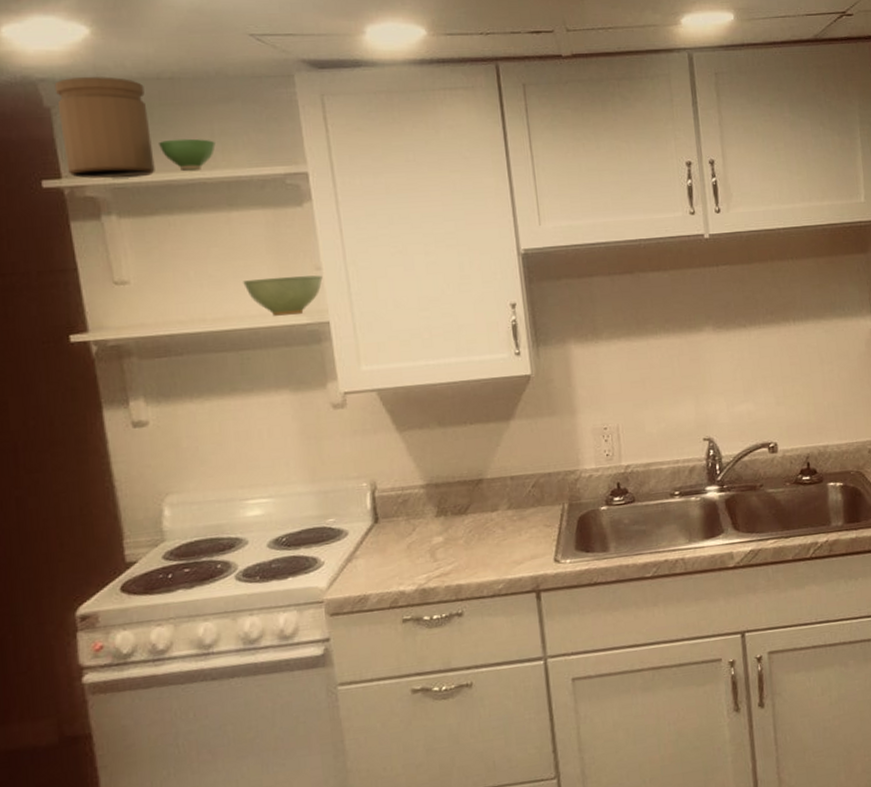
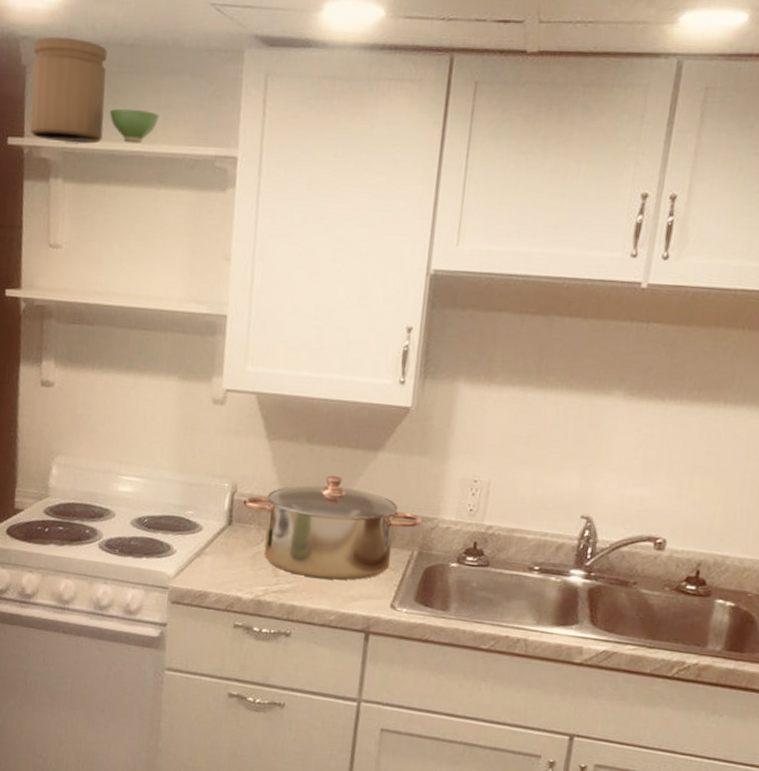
bowl: present [243,275,323,316] -> none [157,261,230,303]
cooking pot: none [385,451,565,554] -> present [243,475,422,580]

